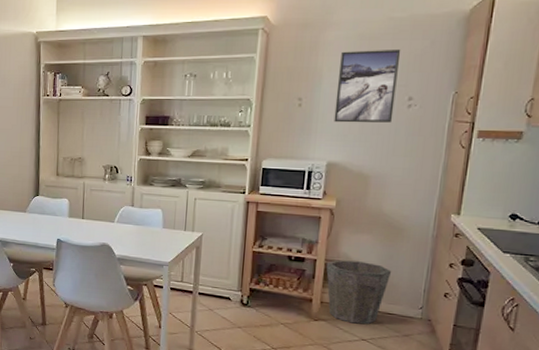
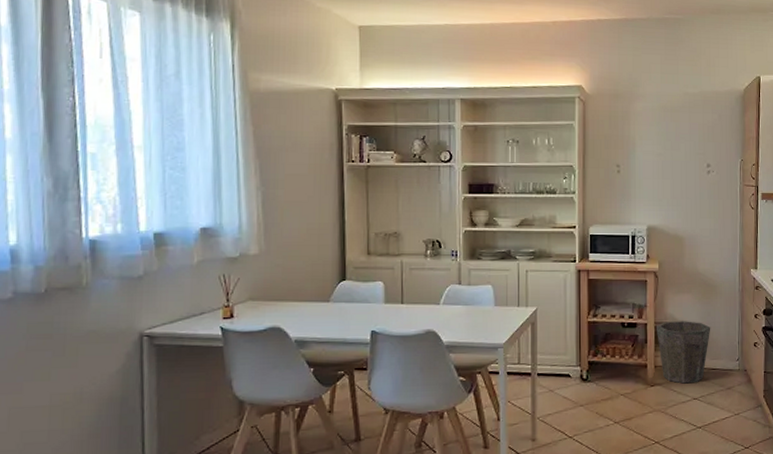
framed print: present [333,48,401,123] -> none [648,120,697,188]

